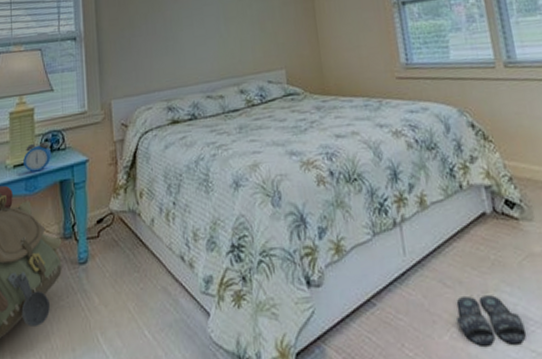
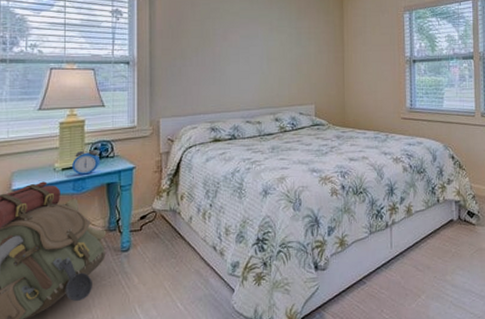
slippers: present [457,295,526,346] -> none [423,276,468,311]

